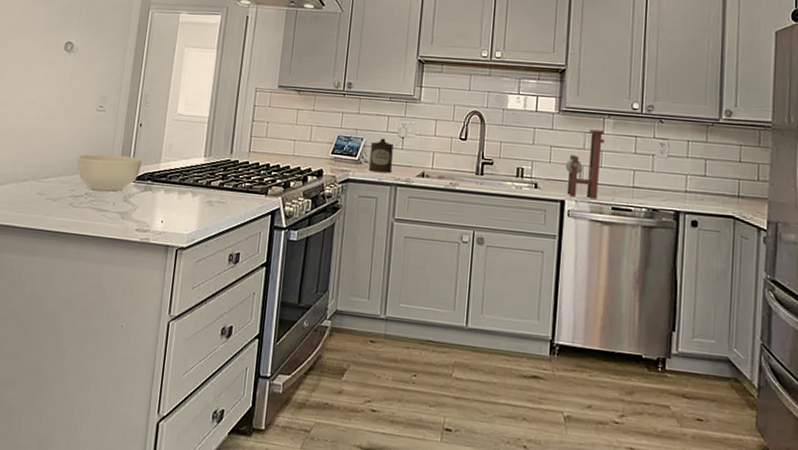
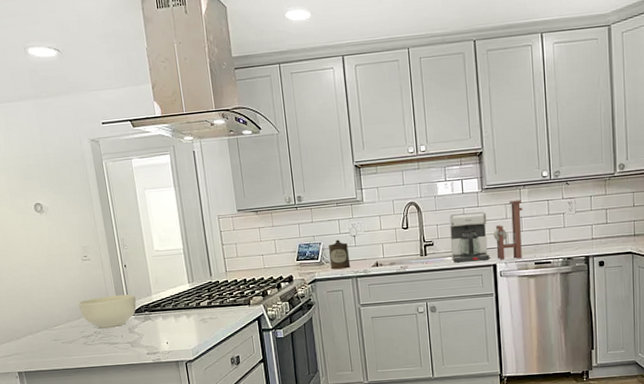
coffee maker: none [511,133,561,195] -> present [449,212,490,264]

